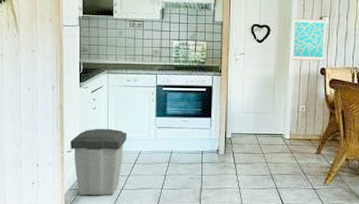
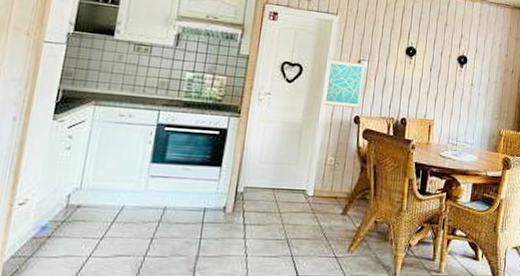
trash can: present [70,128,127,196] -> none [24,174,108,266]

